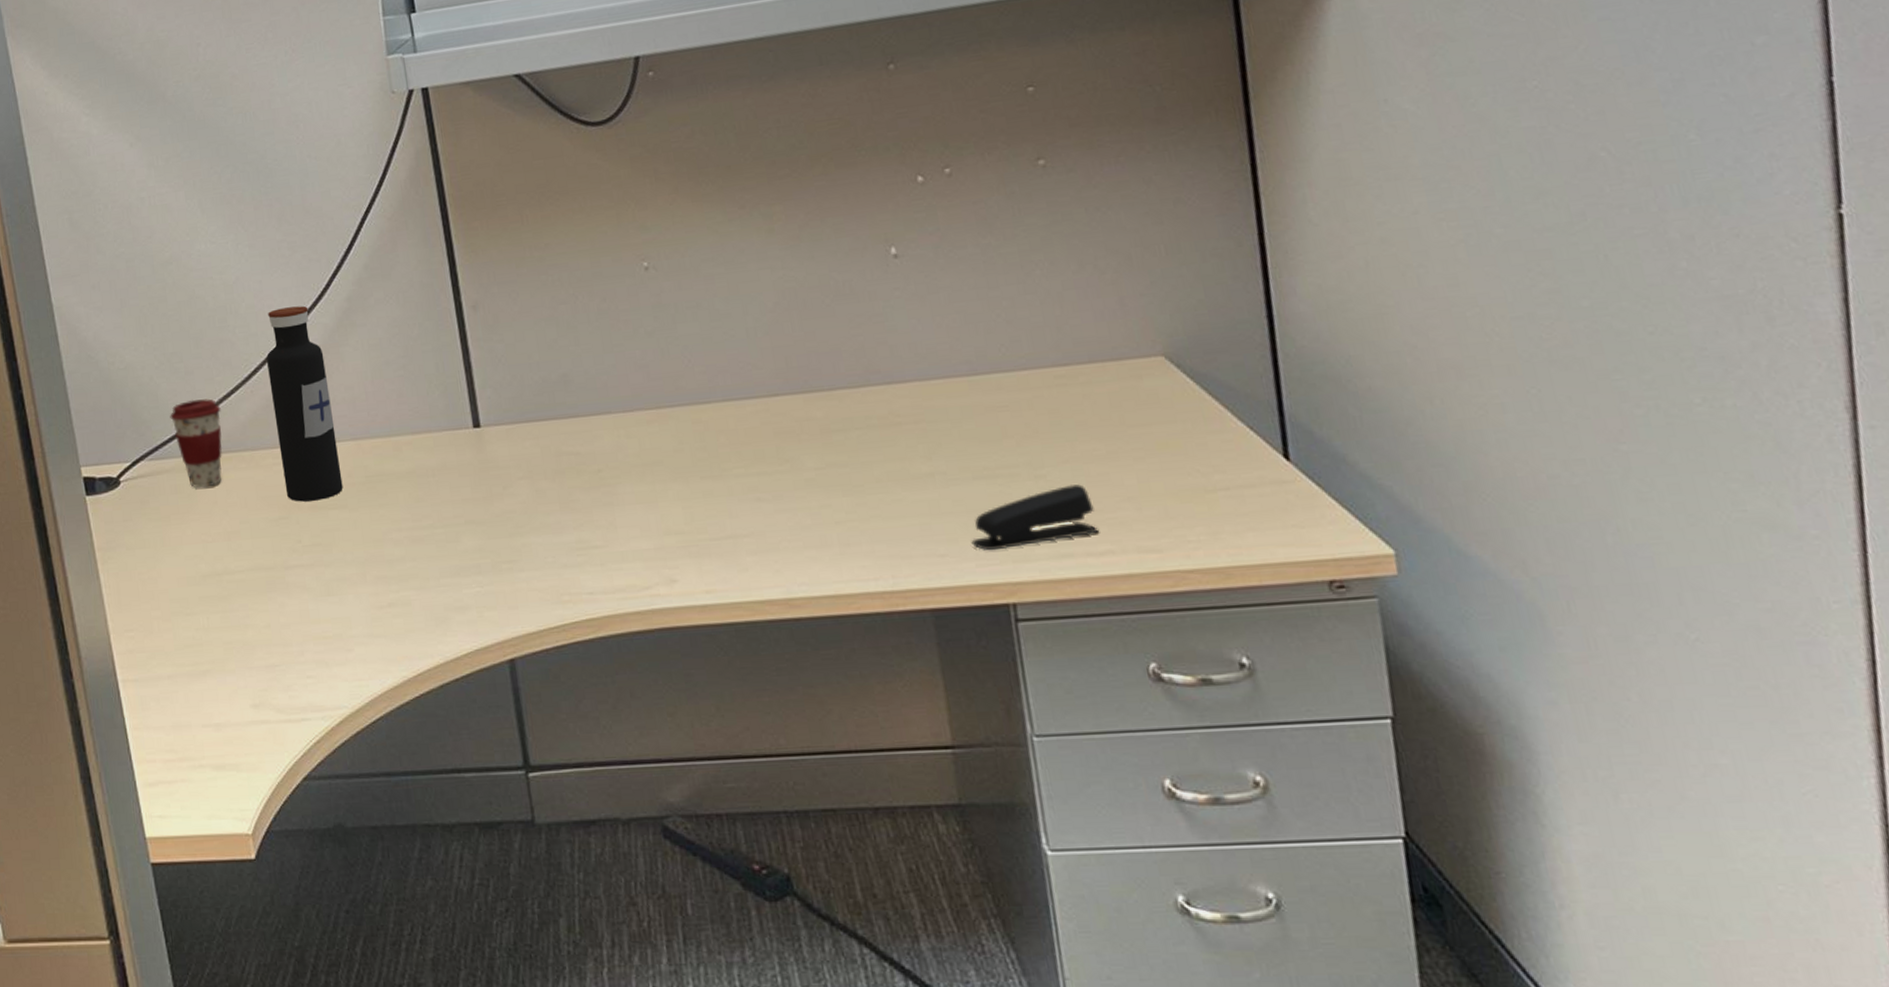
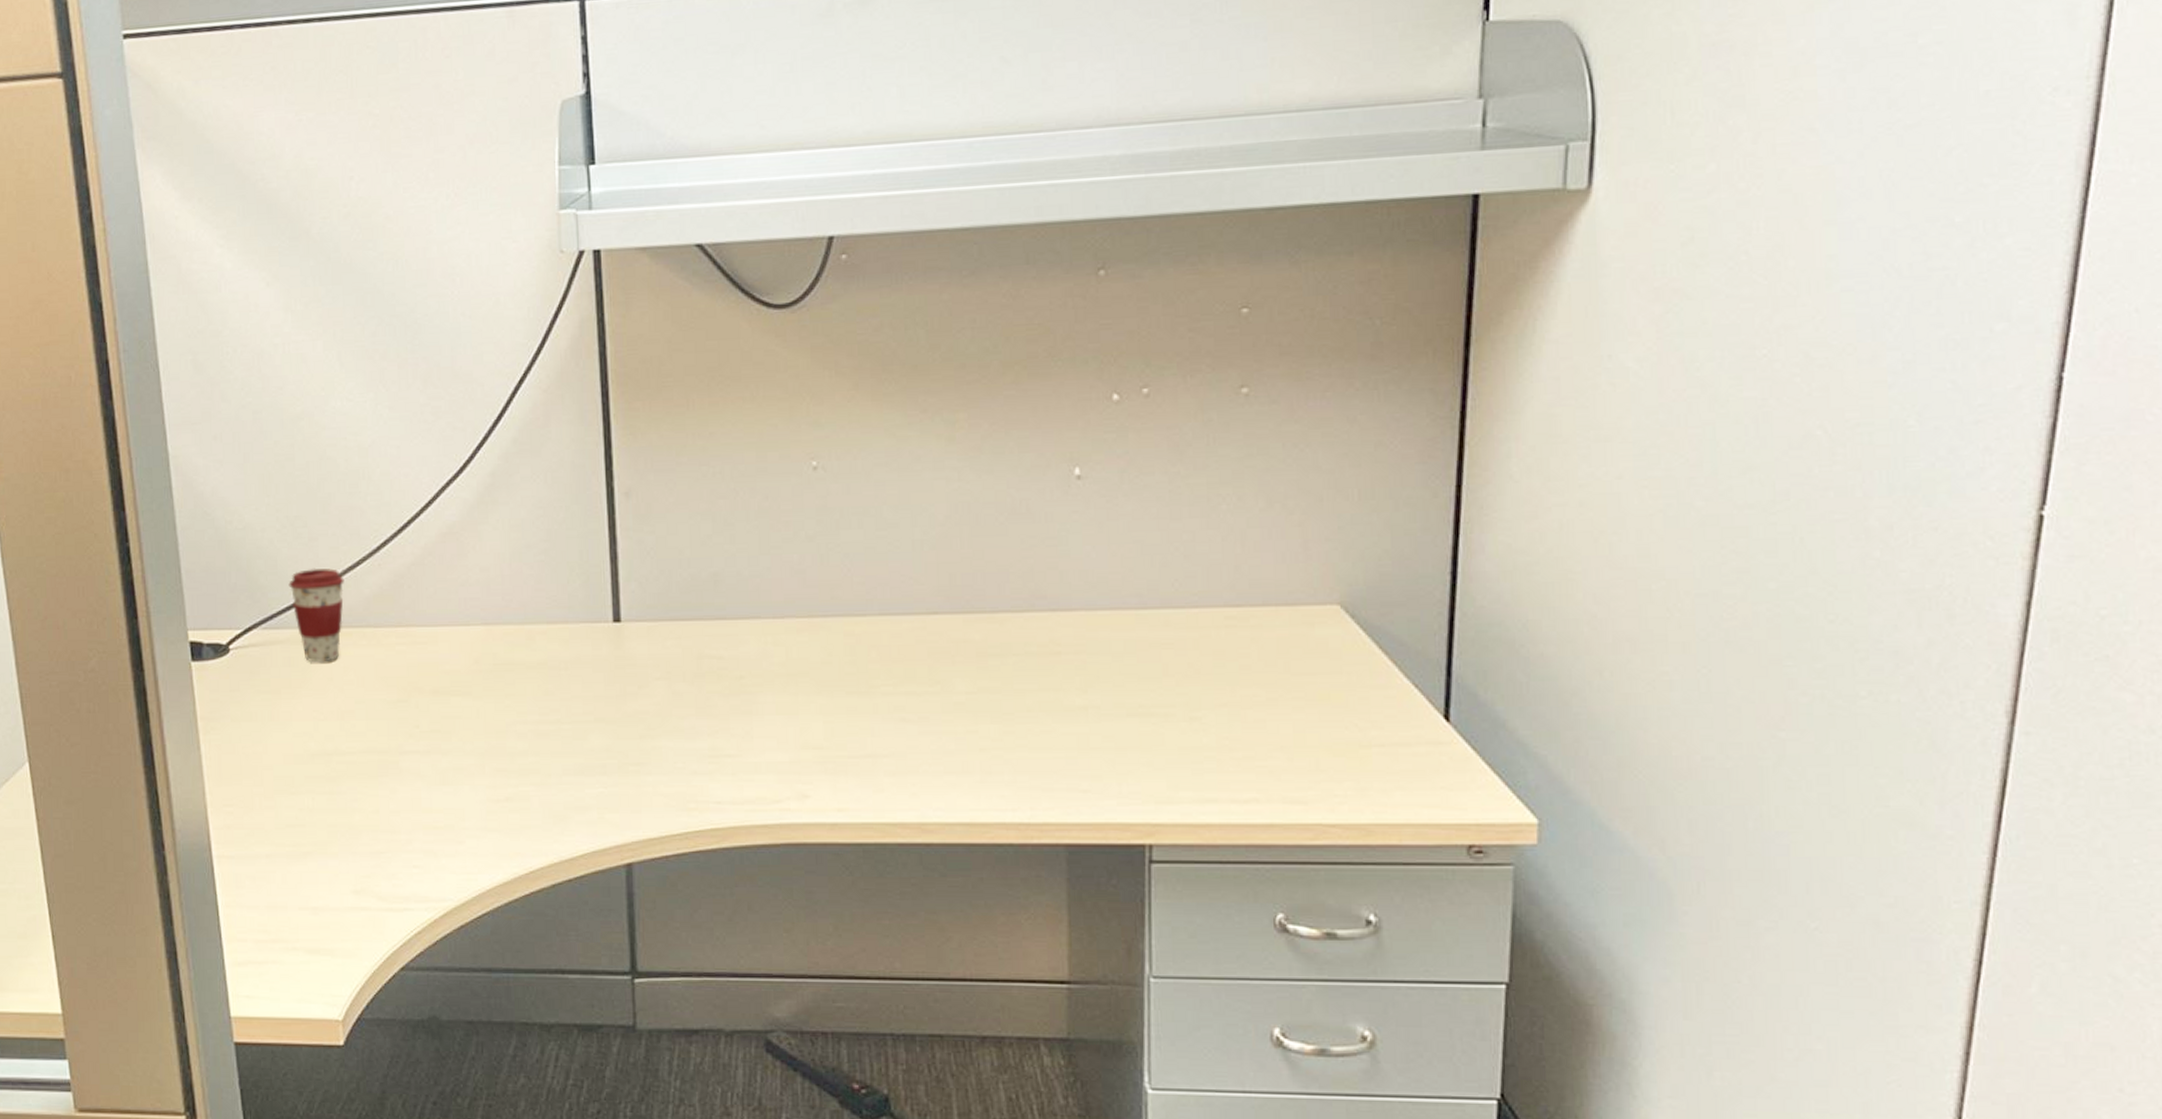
water bottle: present [266,305,343,502] -> none [397,477,469,685]
stapler: present [971,484,1100,551] -> none [1116,730,1247,790]

